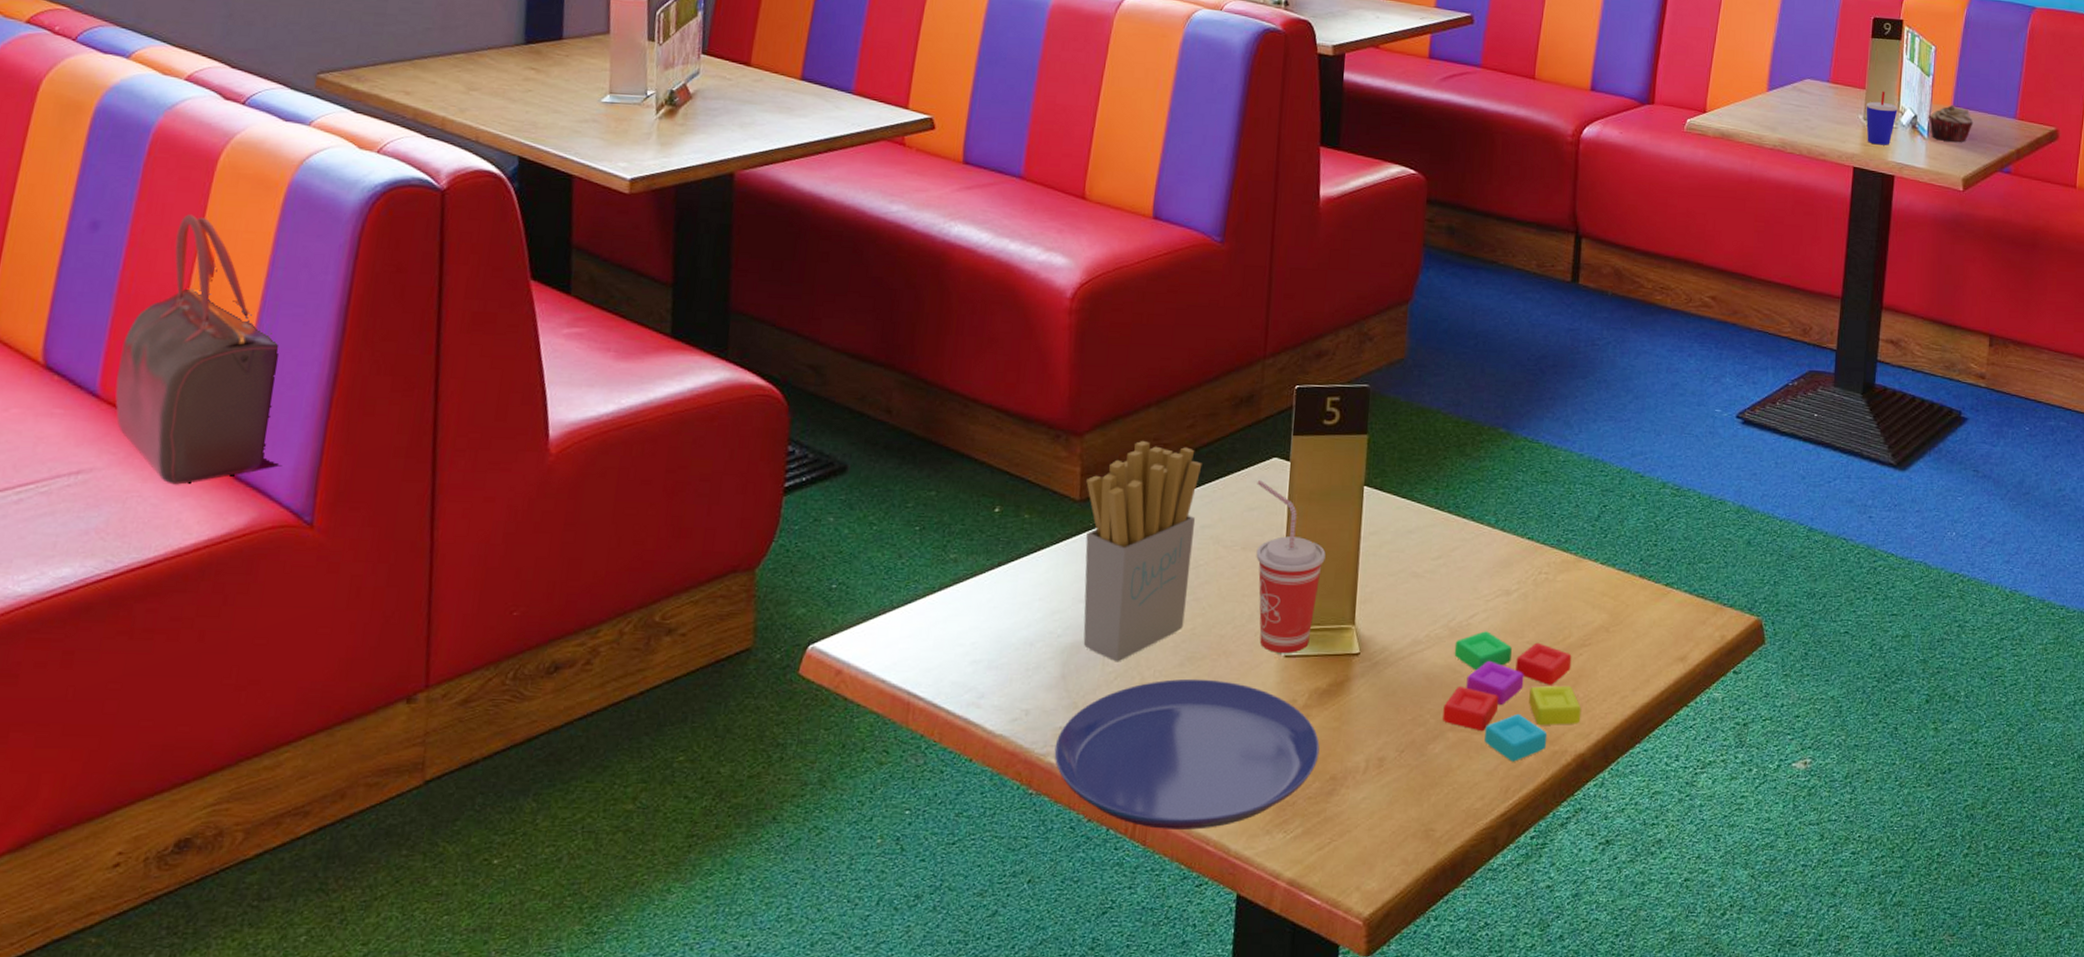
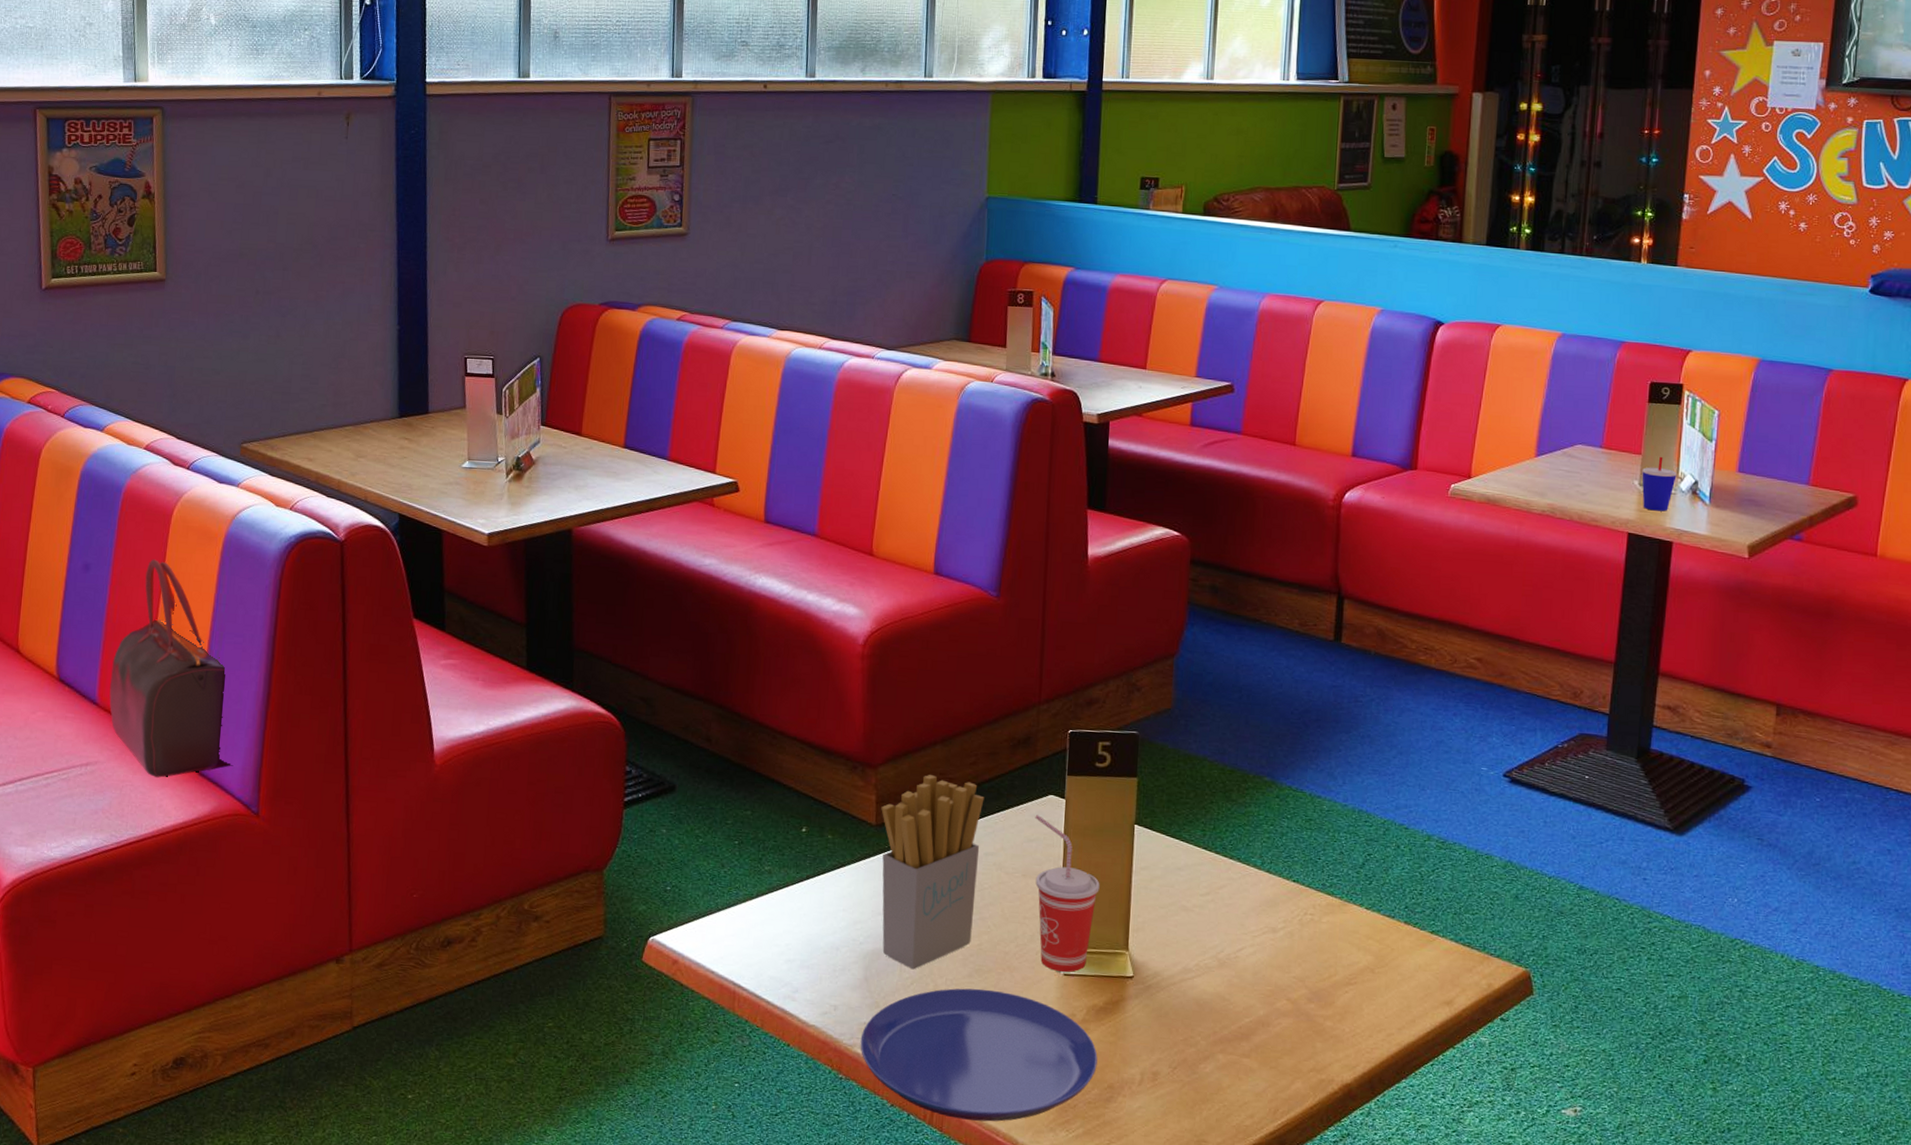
toy blocks: present [1443,631,1582,762] -> none [1213,964,1348,1086]
cupcake: present [1929,104,1974,142] -> none [1711,470,1761,509]

